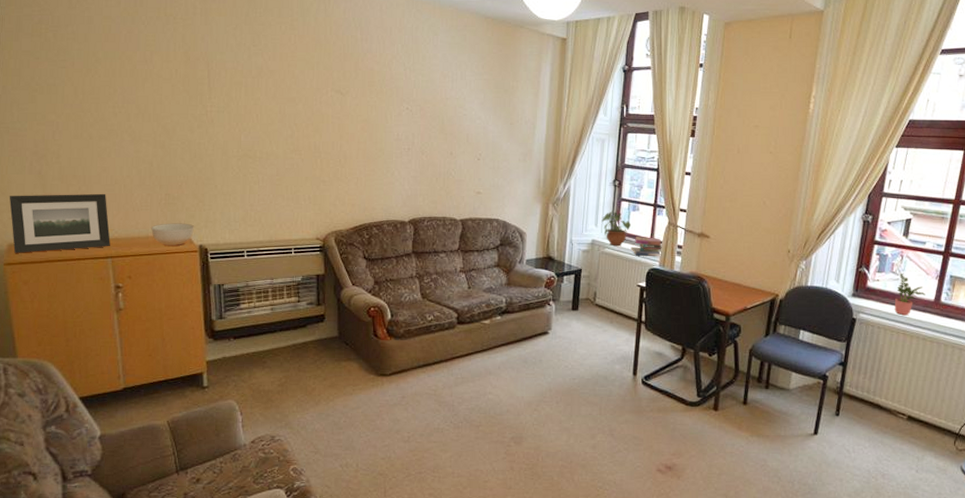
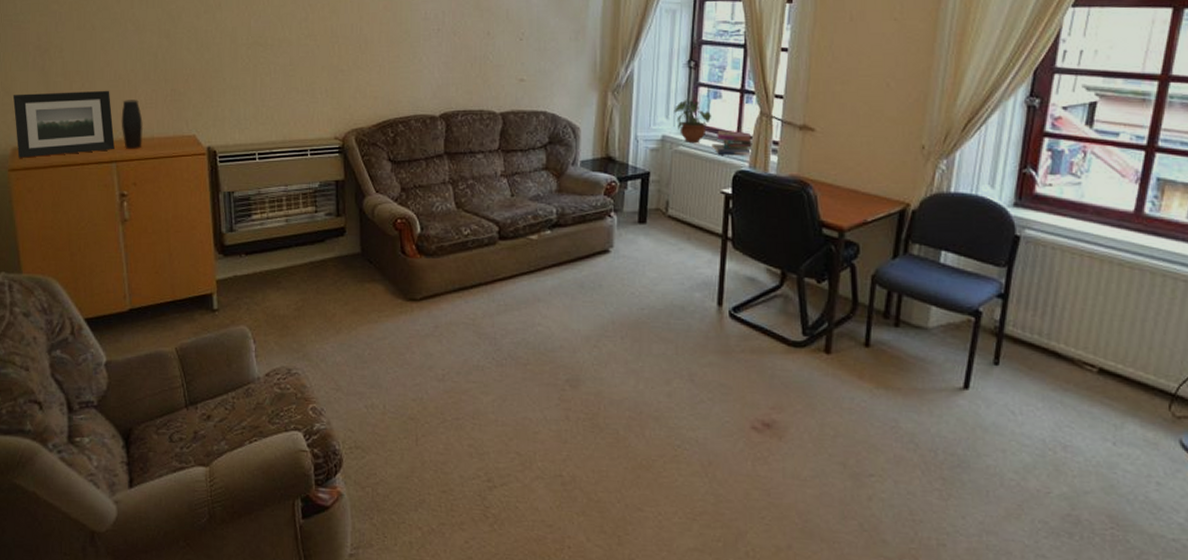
vase: none [117,202,138,246] -> present [121,100,143,149]
bowl: present [151,223,194,247] -> none [157,122,202,149]
potted plant: present [894,273,926,315] -> none [1075,174,1121,231]

